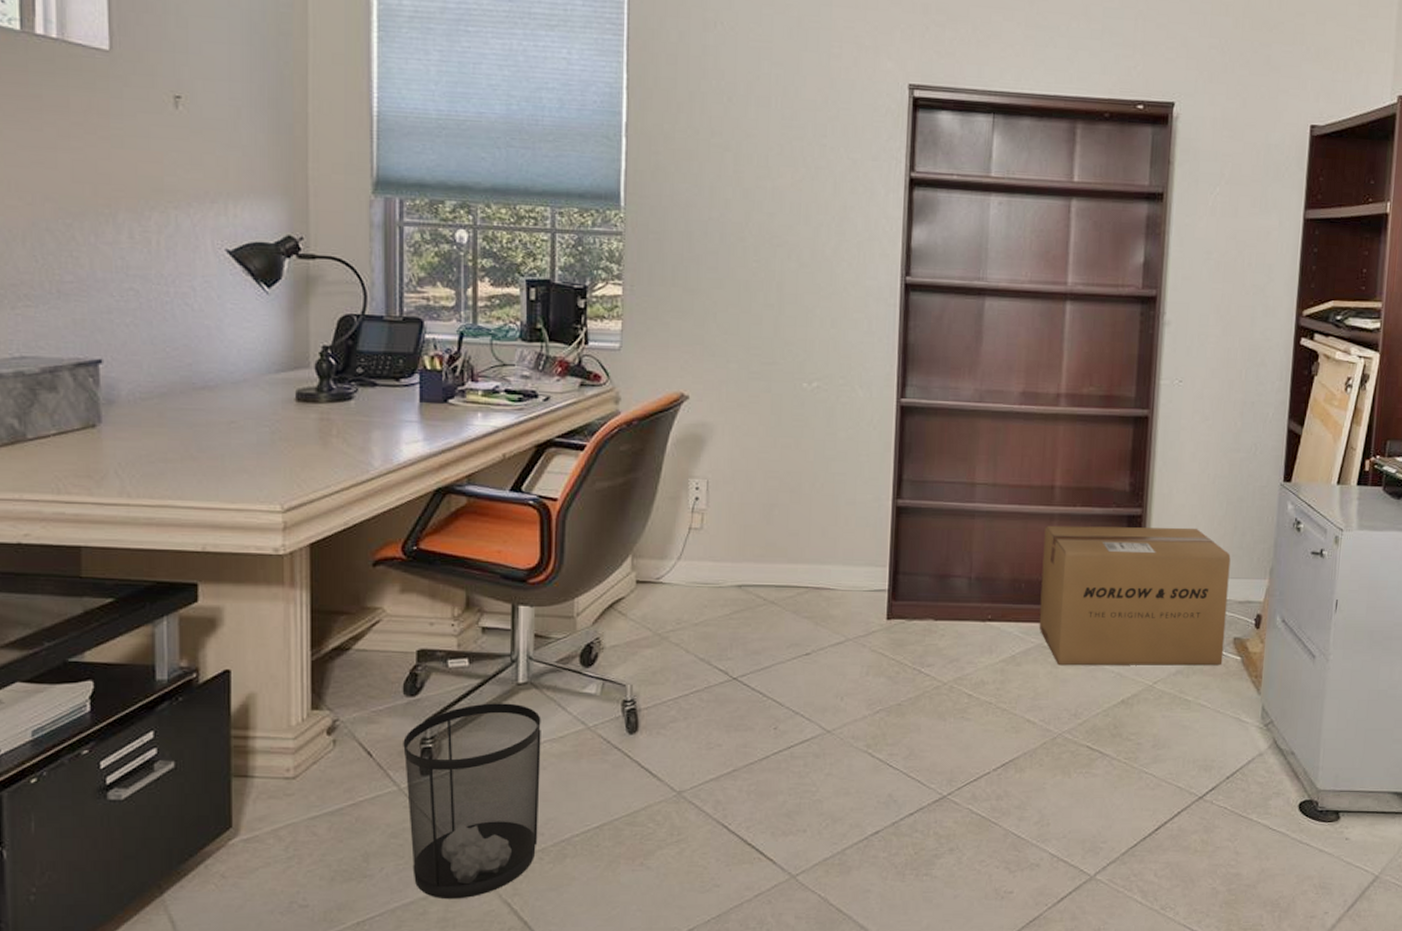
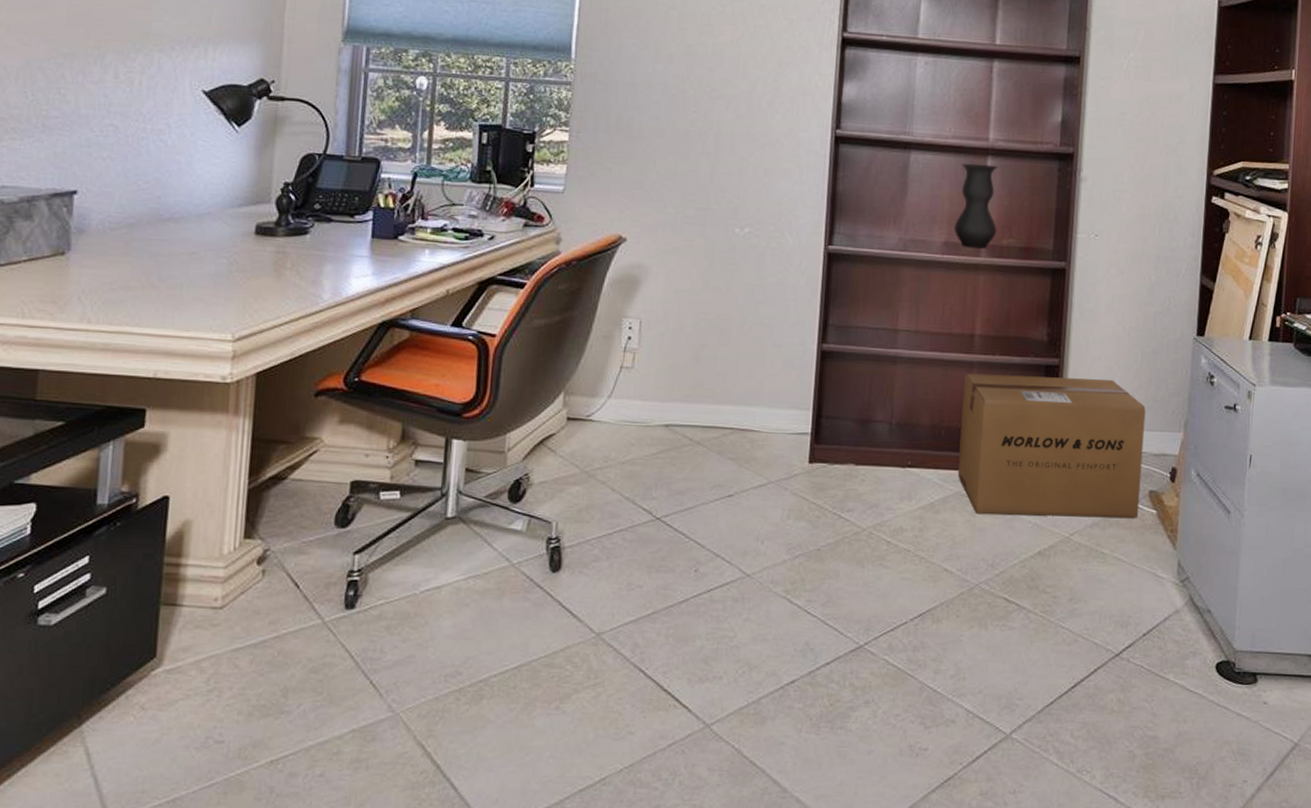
waste bin: present [403,703,541,900] -> none [330,536,467,740]
vase: none [1031,309,1077,399] -> present [953,163,998,250]

